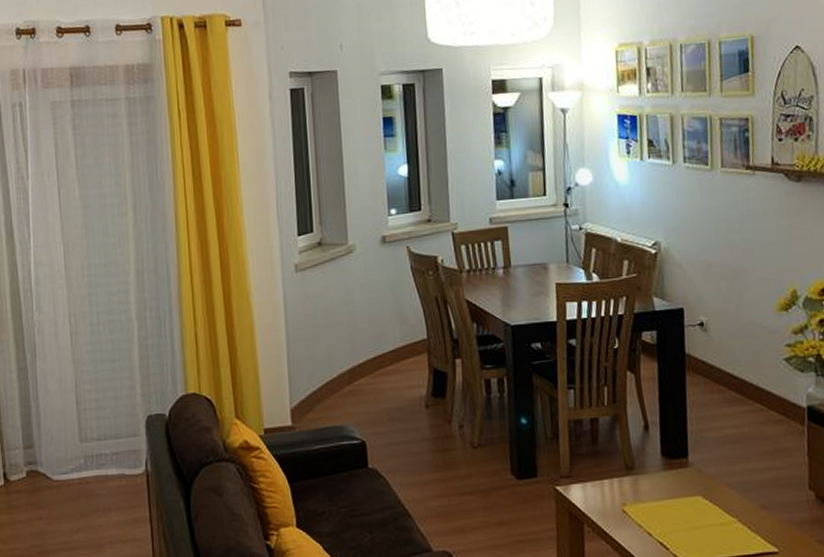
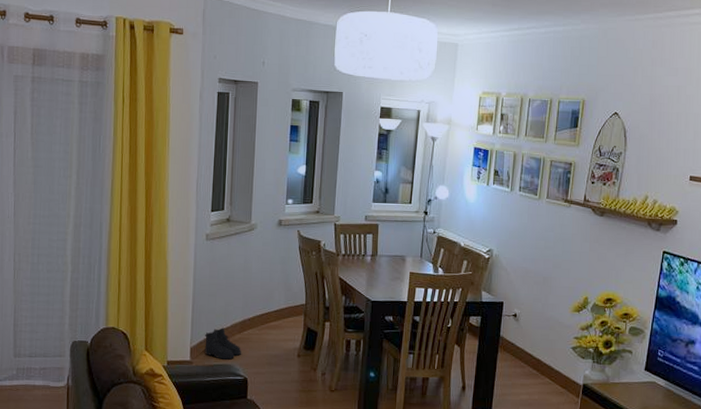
boots: none [306,378,355,420] -> present [204,327,242,360]

